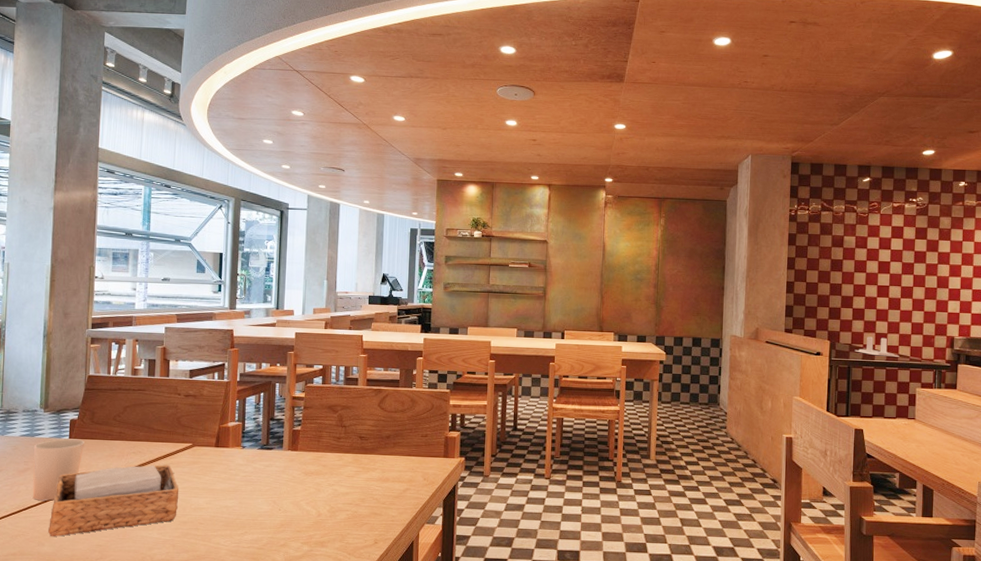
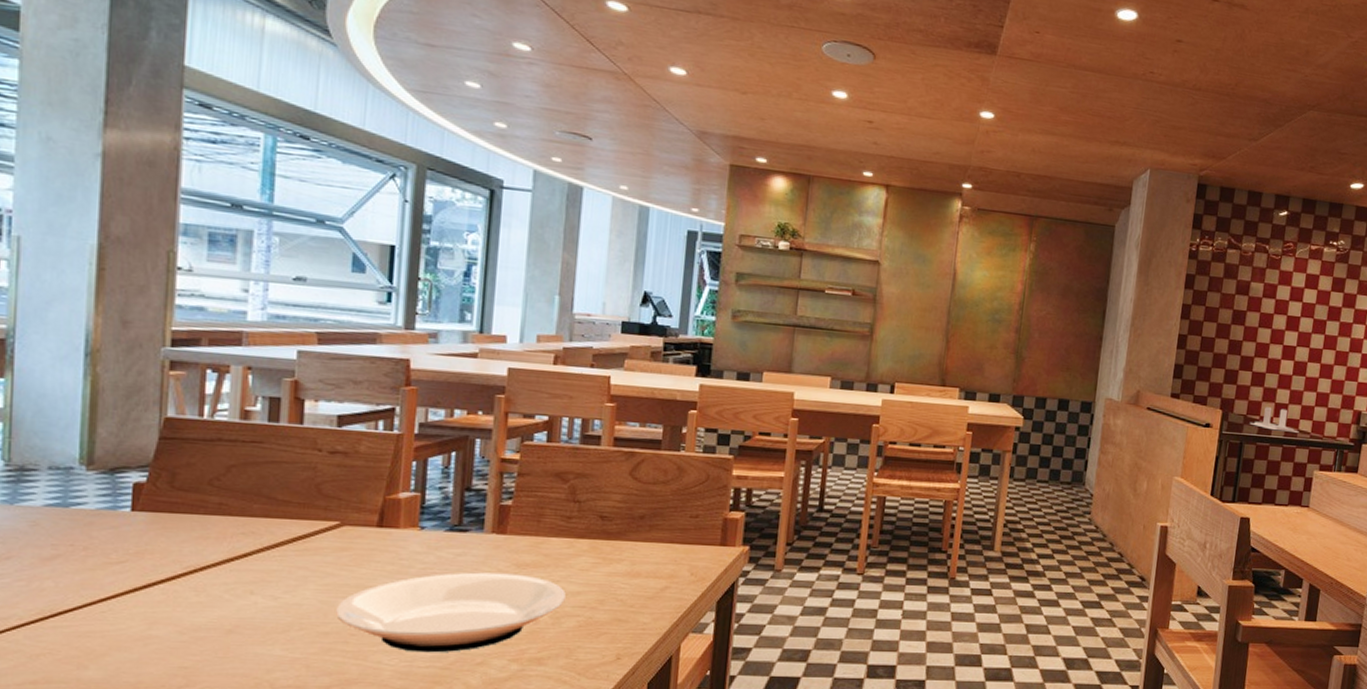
cup: present [32,439,84,501] -> none [66,511,158,603]
napkin holder: present [48,464,179,537] -> none [95,551,318,655]
plate: none [191,478,338,537] -> present [336,572,566,653]

